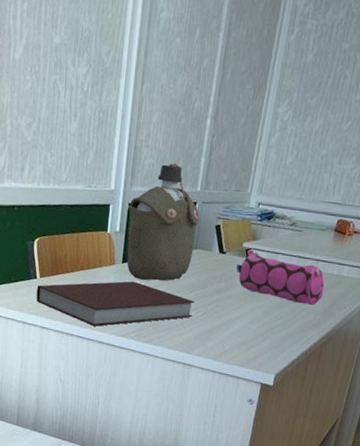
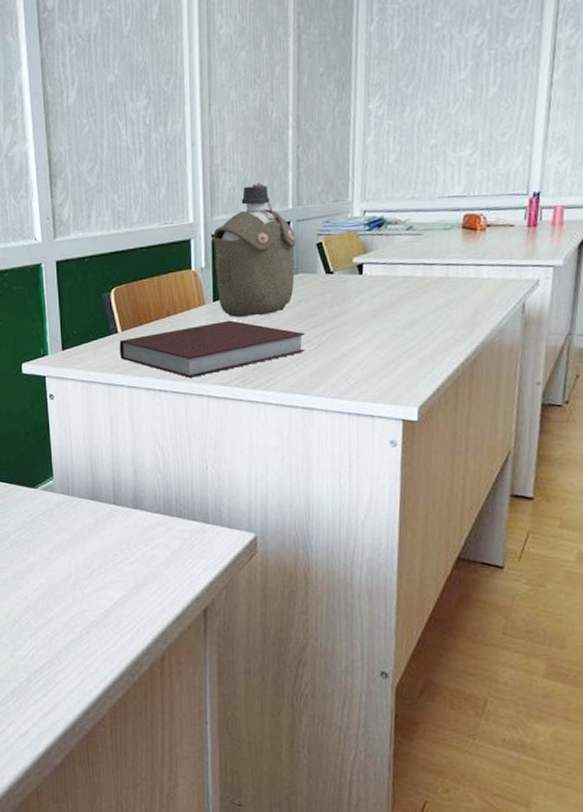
pencil case: present [236,249,325,306] -> none [349,264,462,319]

